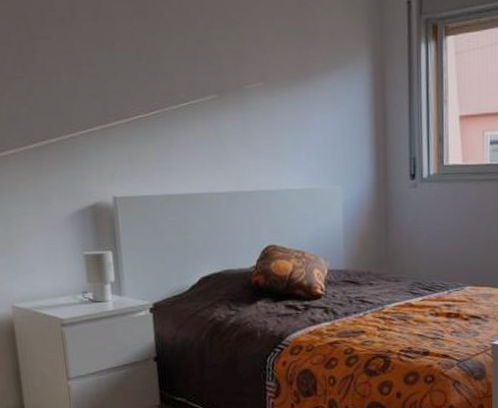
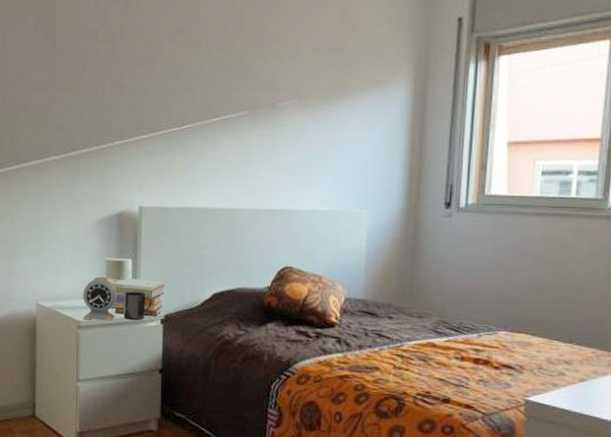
alarm clock: none [62,271,101,317] -> present [83,276,118,321]
books: none [87,270,151,308] -> present [106,277,165,317]
mug: none [108,283,138,313] -> present [123,291,152,321]

